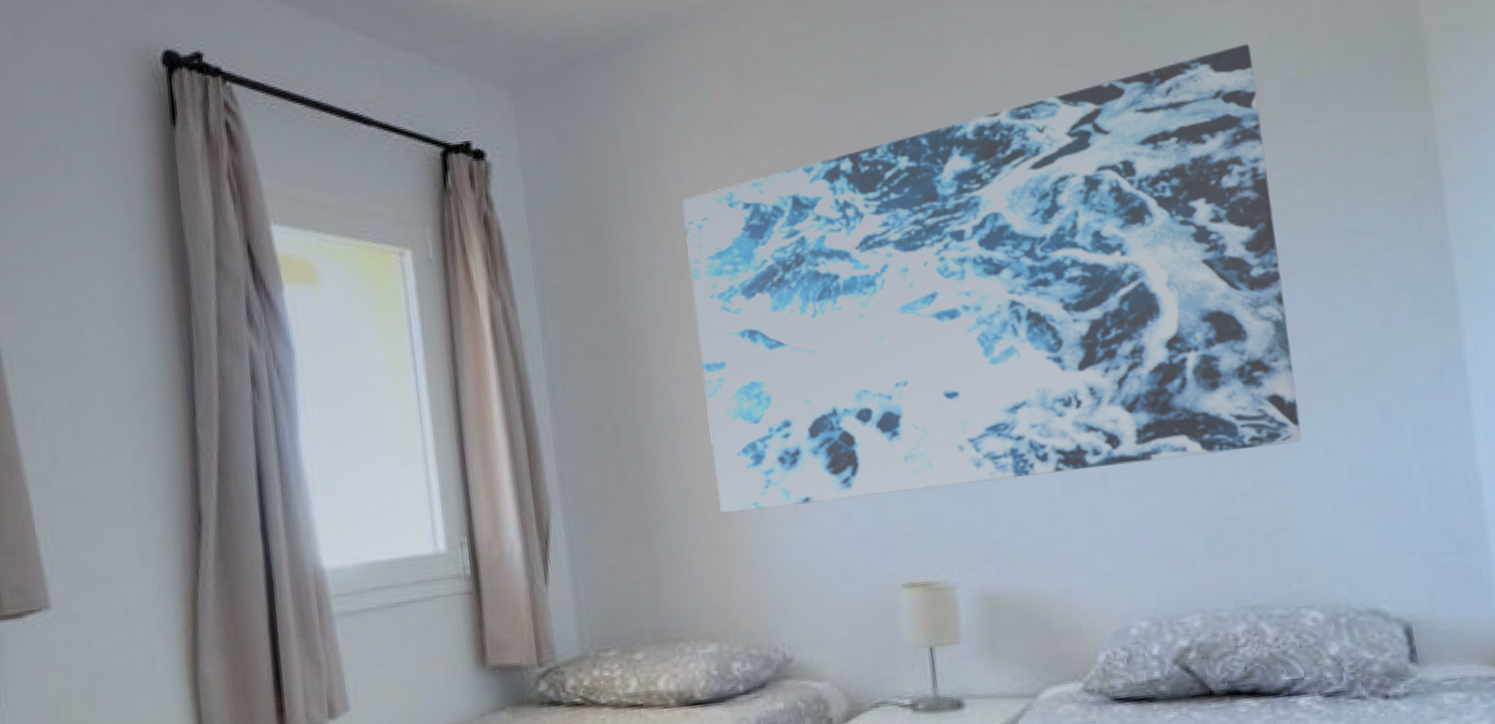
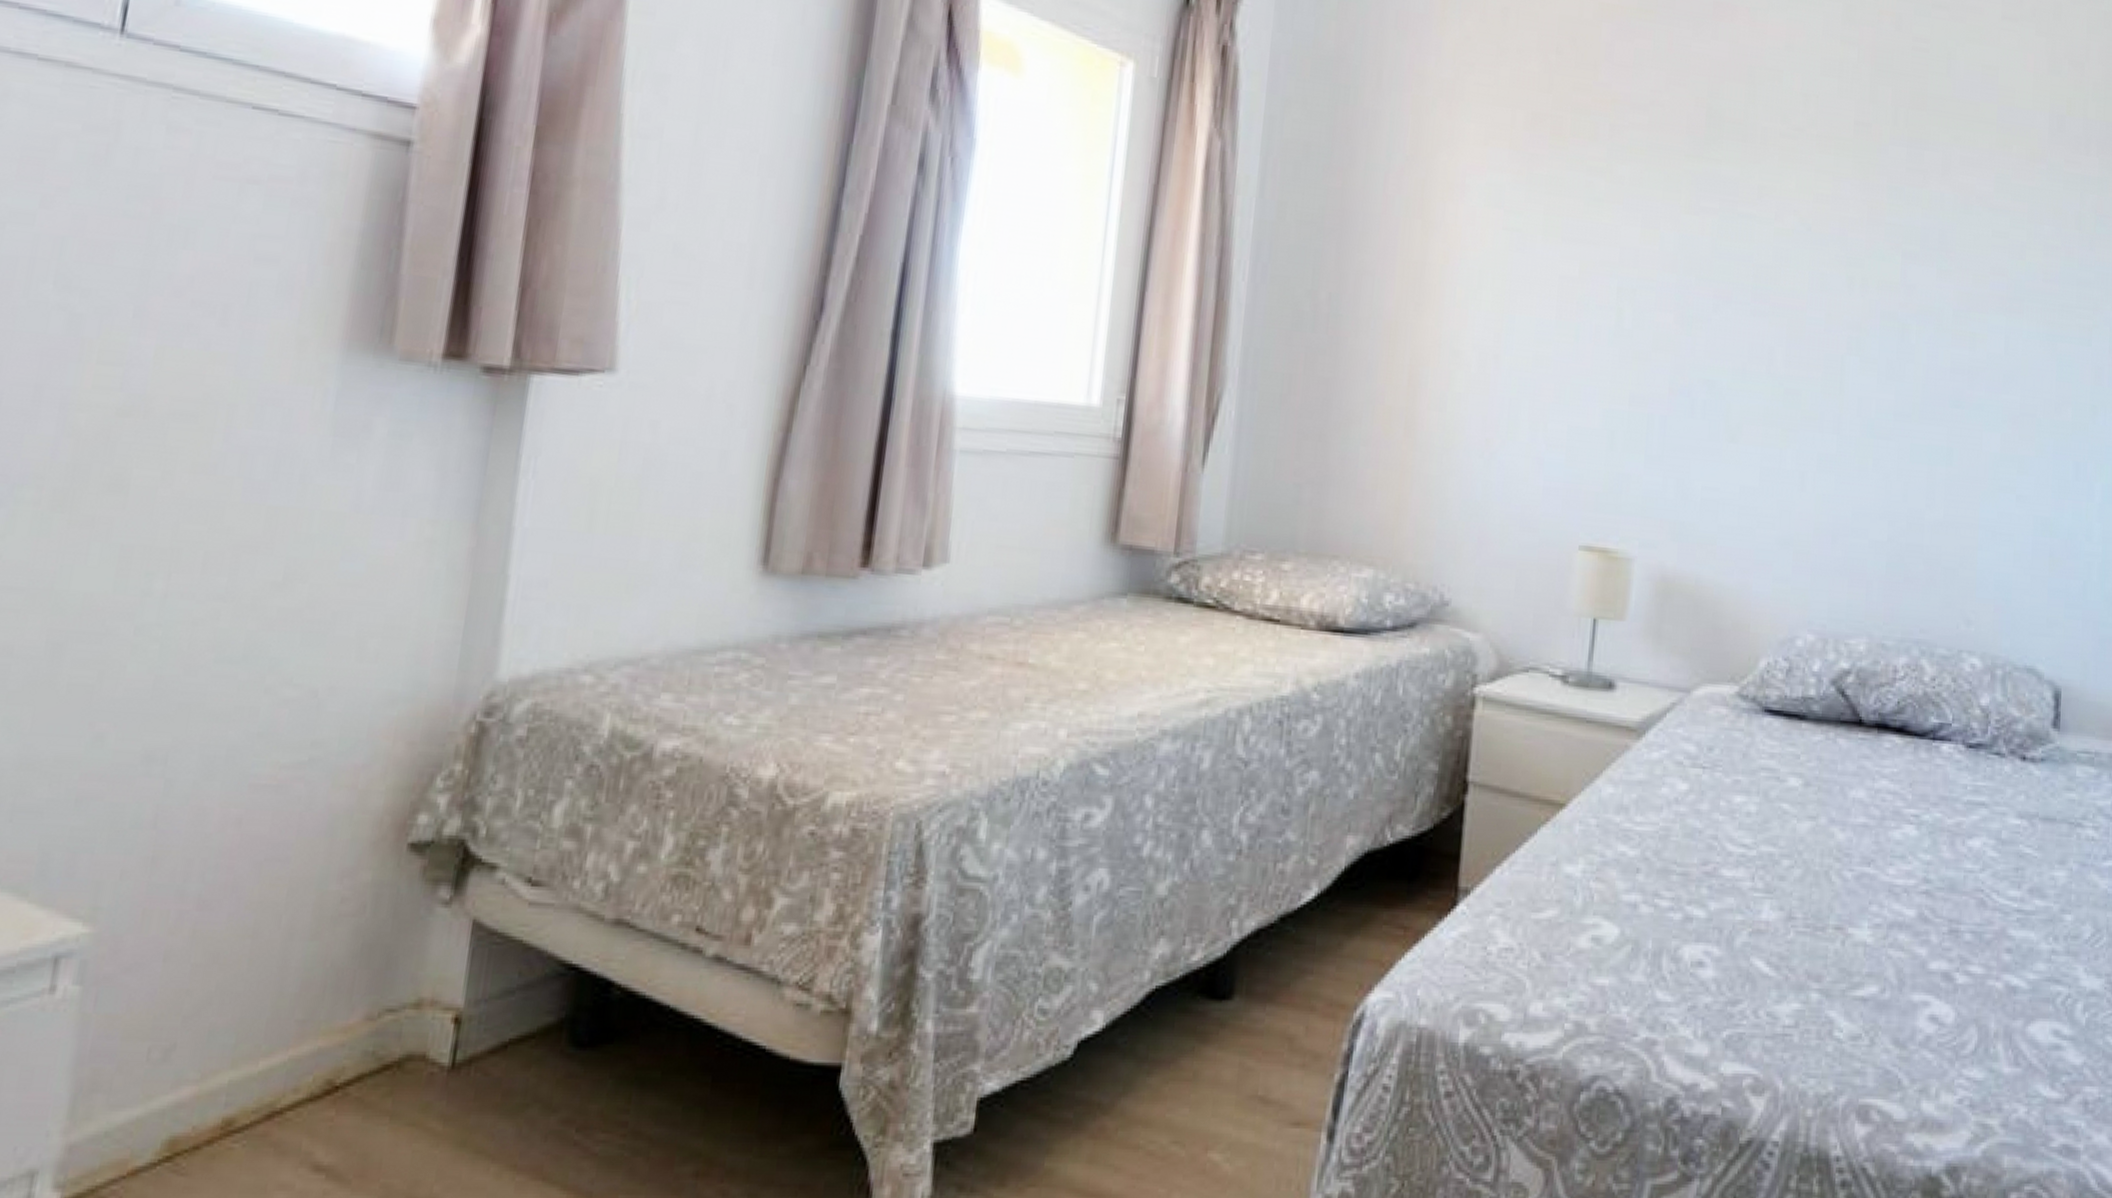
wall art: present [682,43,1302,513] -> none [1408,69,2029,483]

